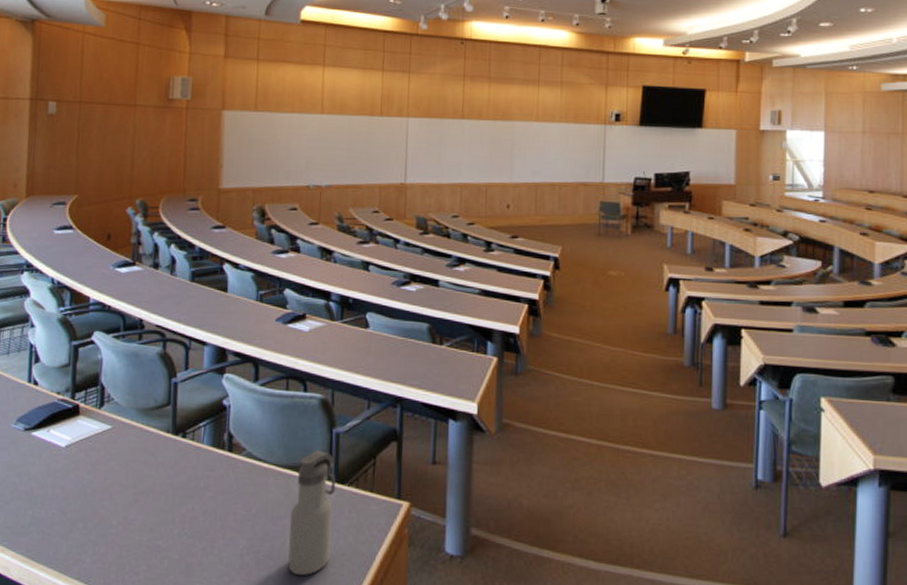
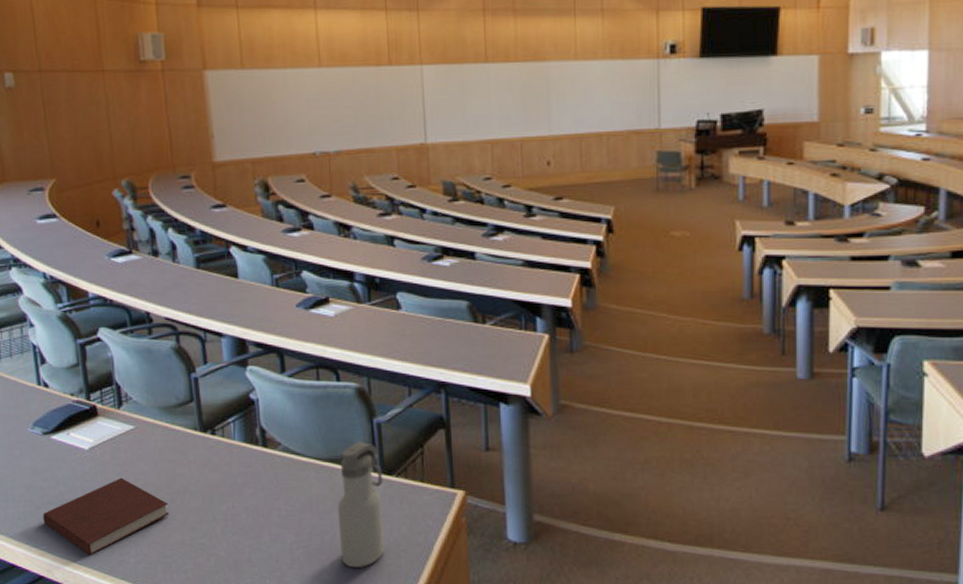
notebook: none [9,476,132,553] -> present [43,477,170,555]

